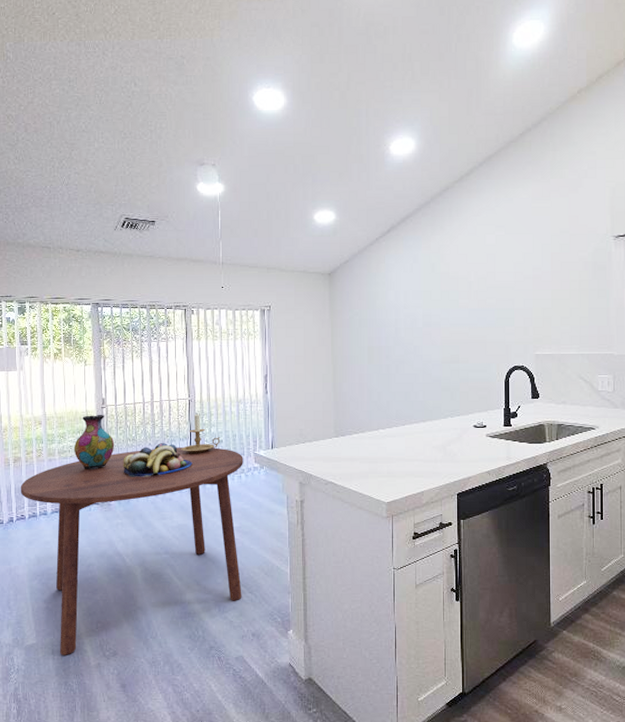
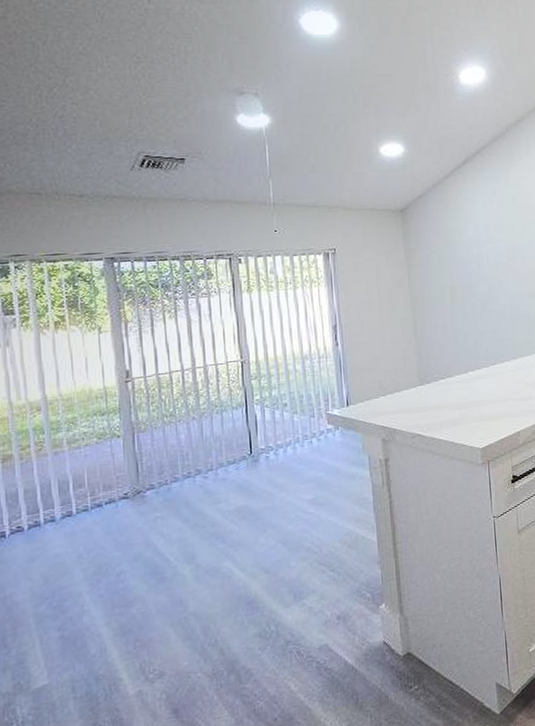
dining table: present [20,447,243,655] -> none [13,412,322,692]
vase: present [73,414,115,469] -> none [89,389,147,459]
fruit bowl: present [123,443,193,477] -> none [158,414,251,460]
candle holder: present [181,413,221,453] -> none [235,376,284,423]

